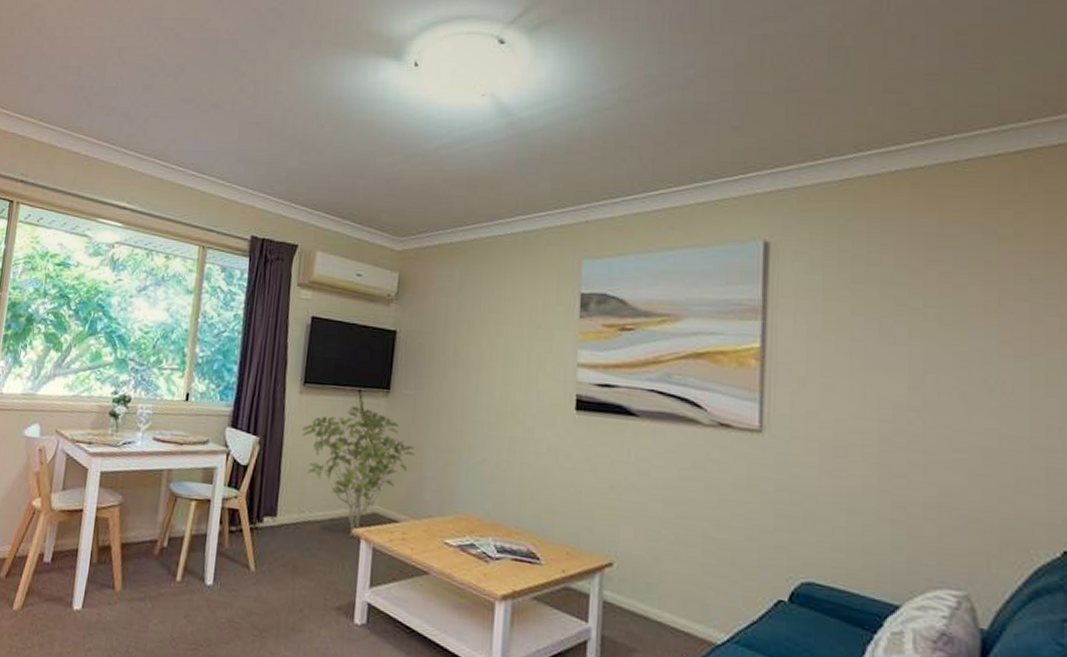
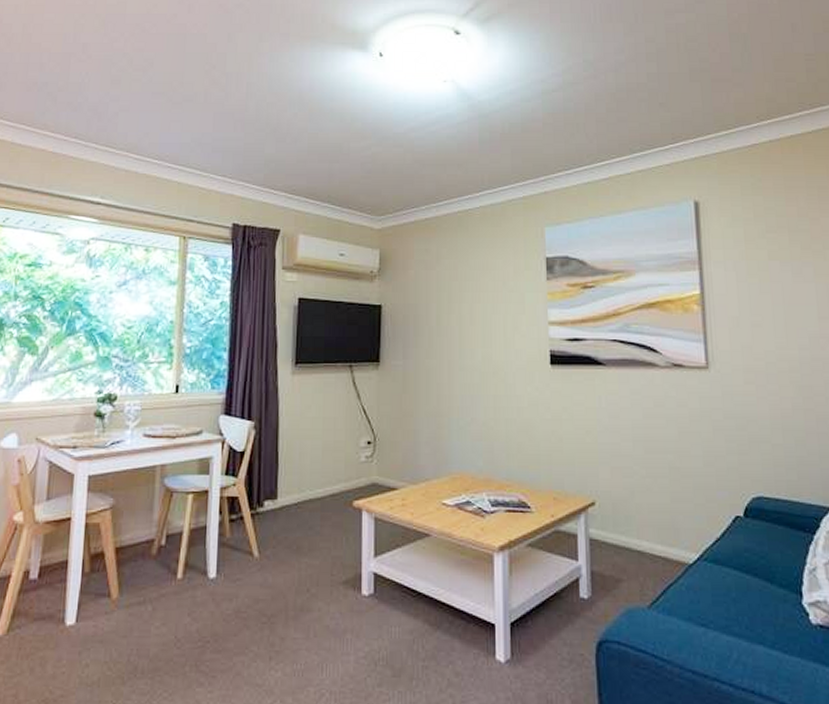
shrub: present [301,405,415,537] -> none [296,381,408,510]

